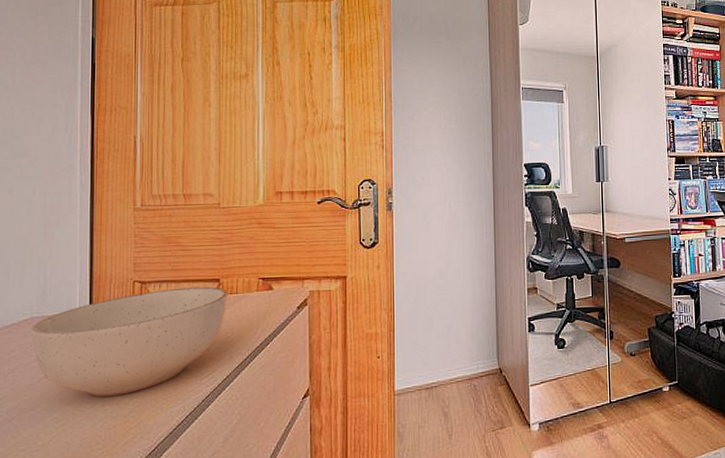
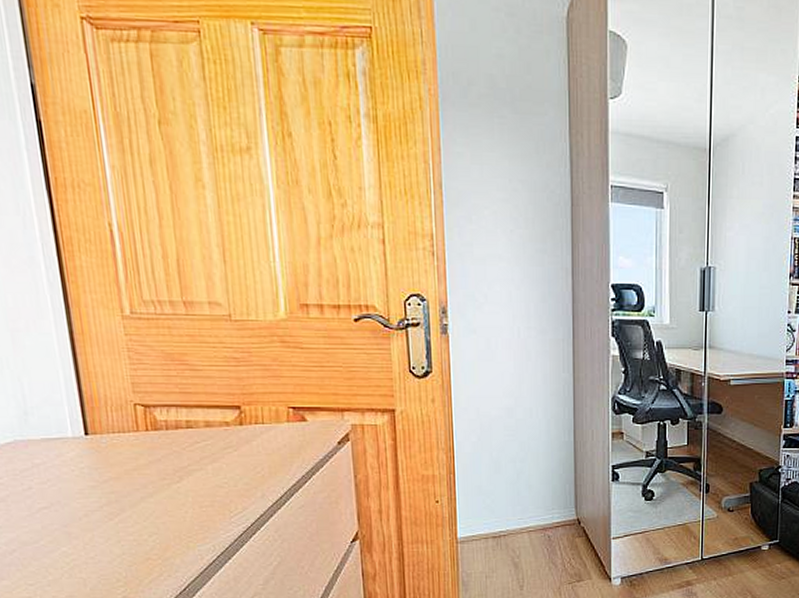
bowl: present [30,286,228,397] -> none [16,414,253,532]

